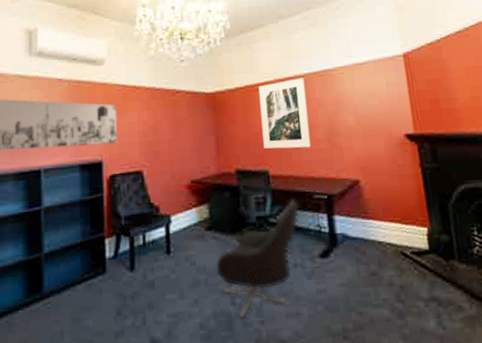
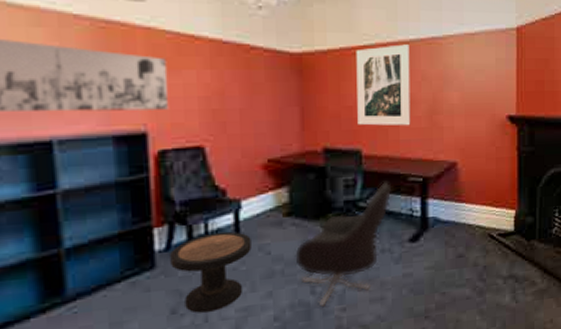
side table: none [117,243,180,316] -> present [170,231,252,313]

